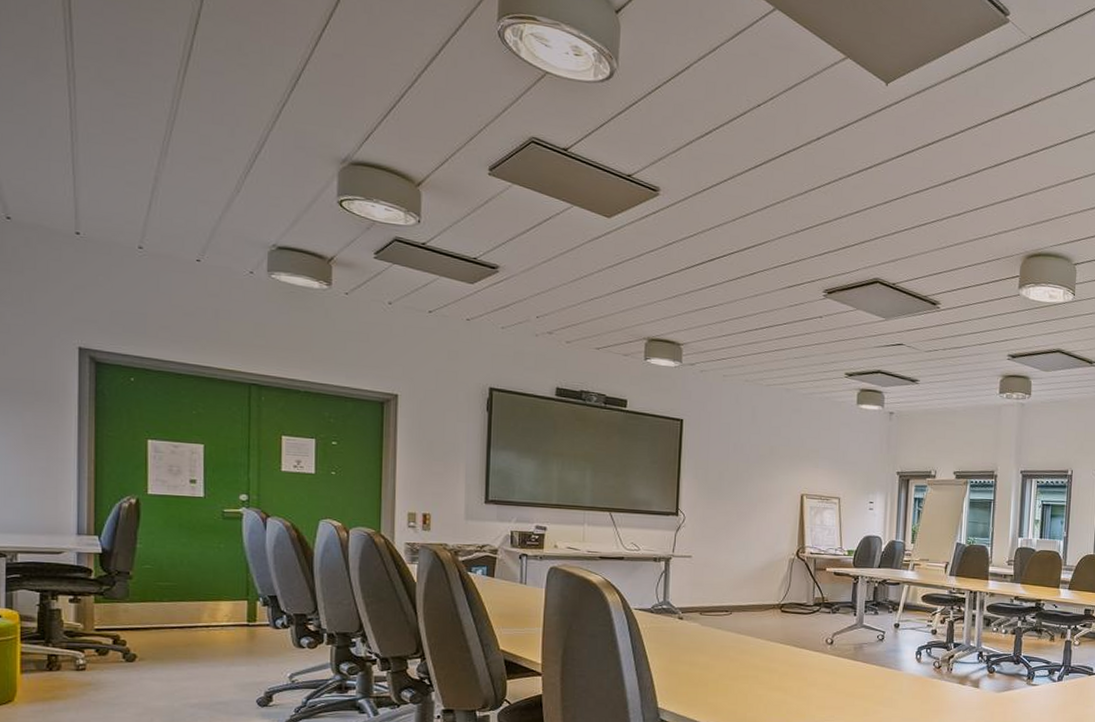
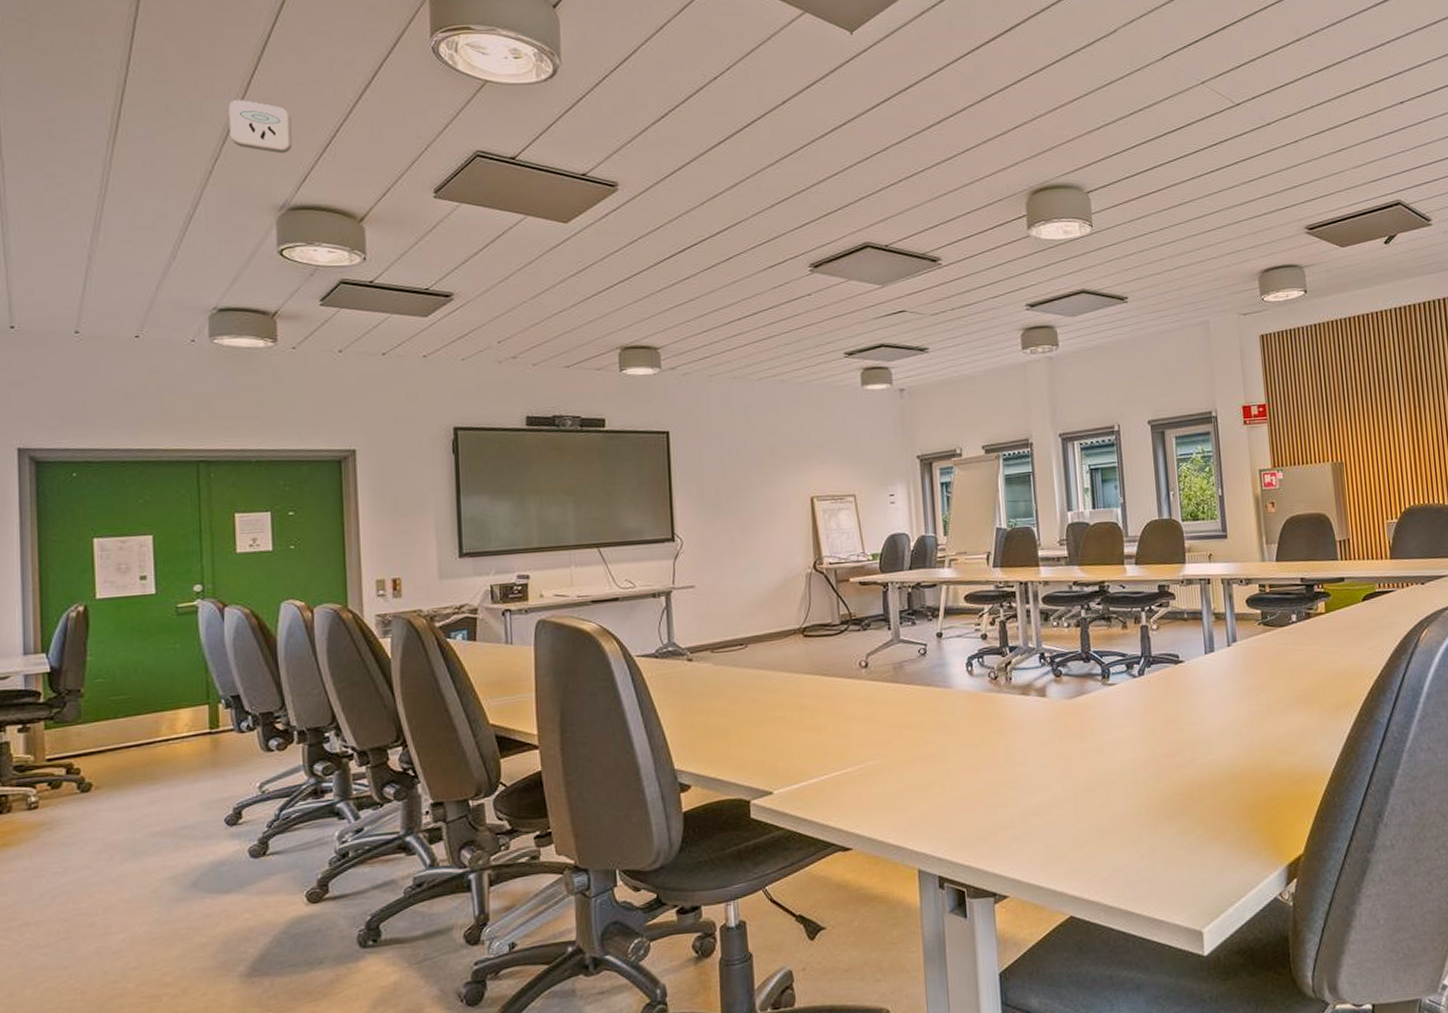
smoke detector: none [299,50,359,110] -> present [229,100,292,154]

